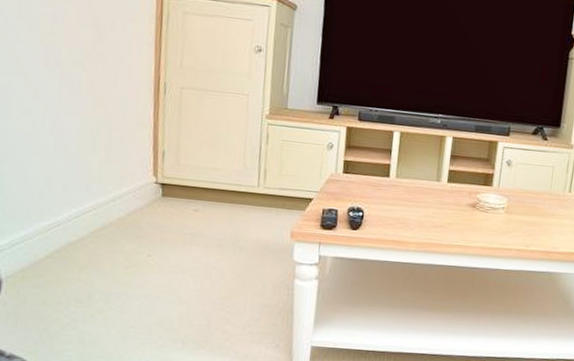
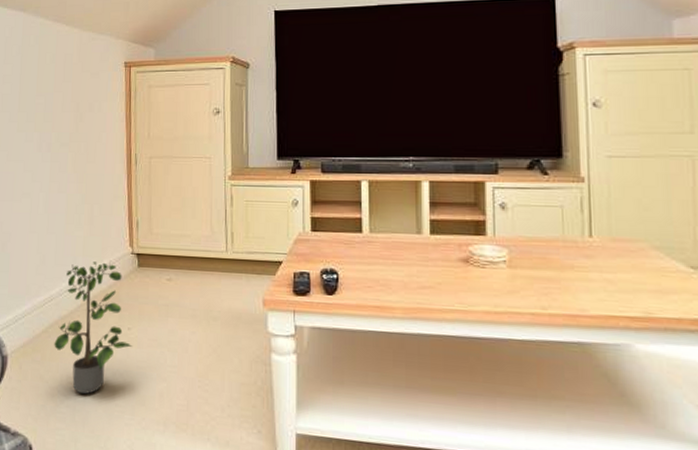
potted plant: none [60,189,152,318] -> present [54,261,132,395]

